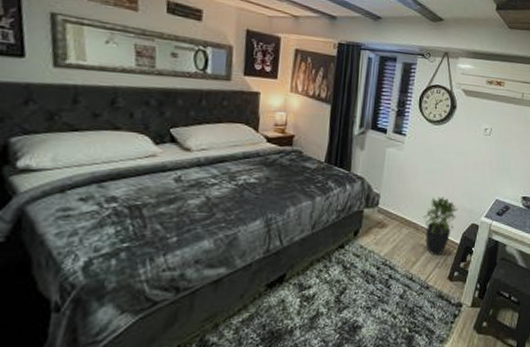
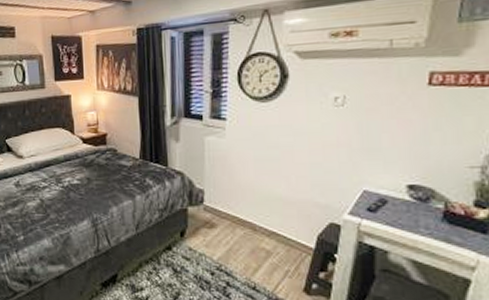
potted plant: present [422,197,458,256] -> none [259,190,307,262]

